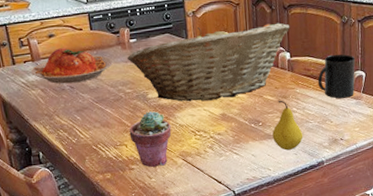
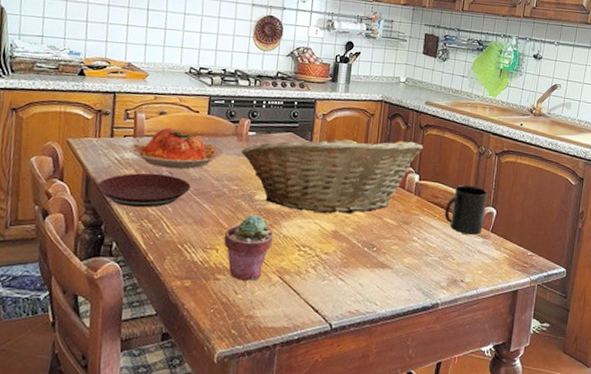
plate: none [13,89,92,122] -> present [96,173,191,208]
fruit: present [272,100,303,151] -> none [386,225,420,285]

